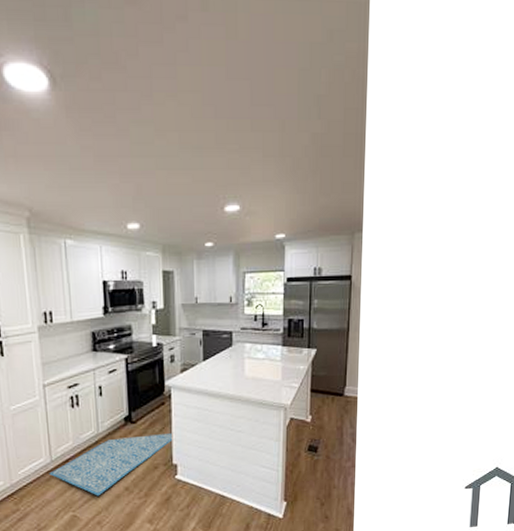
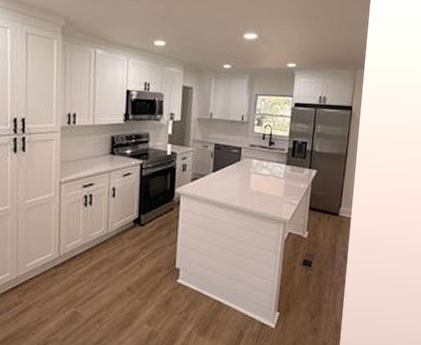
rug: present [49,432,174,496] -> none [56,237,180,294]

